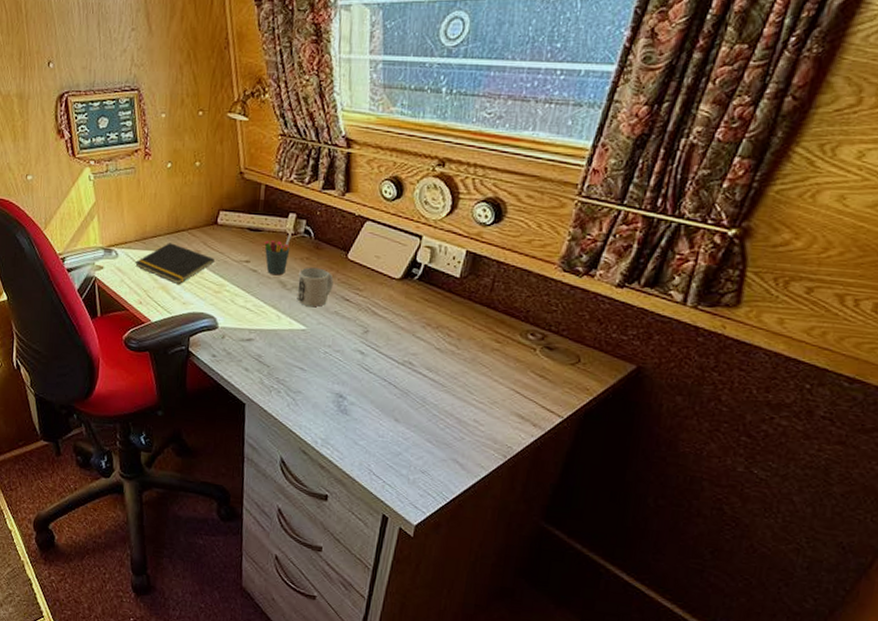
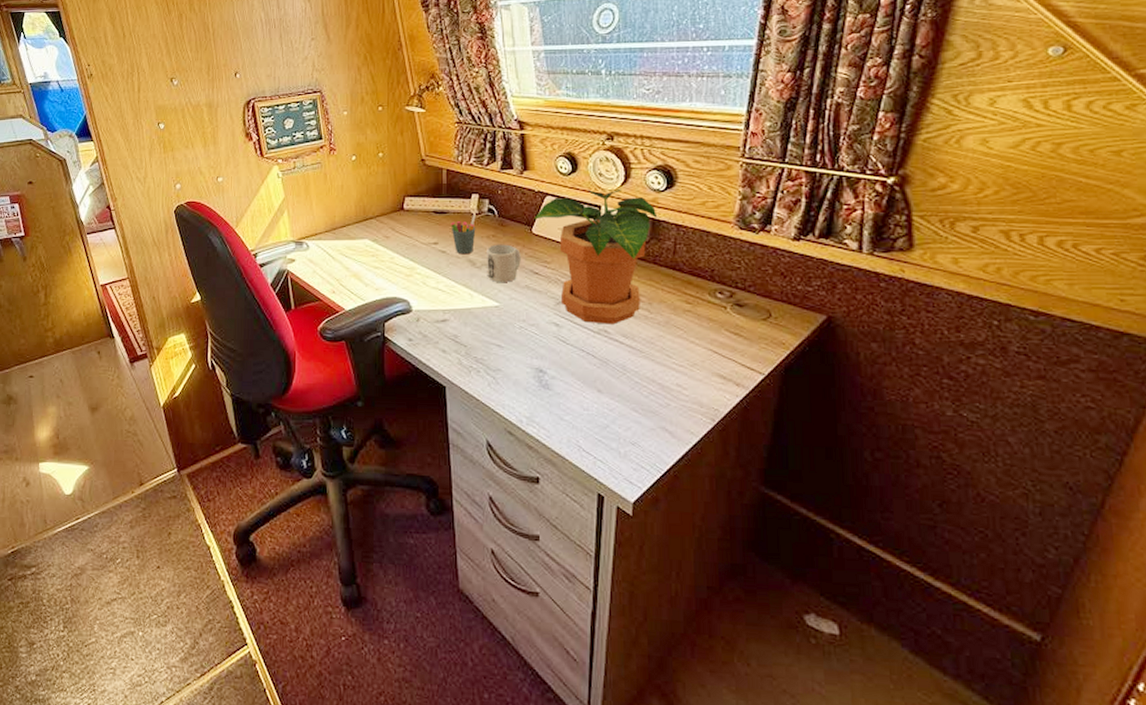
notepad: present [135,243,214,285] -> none [326,231,403,272]
potted plant: none [351,218,480,357] -> present [534,188,658,325]

